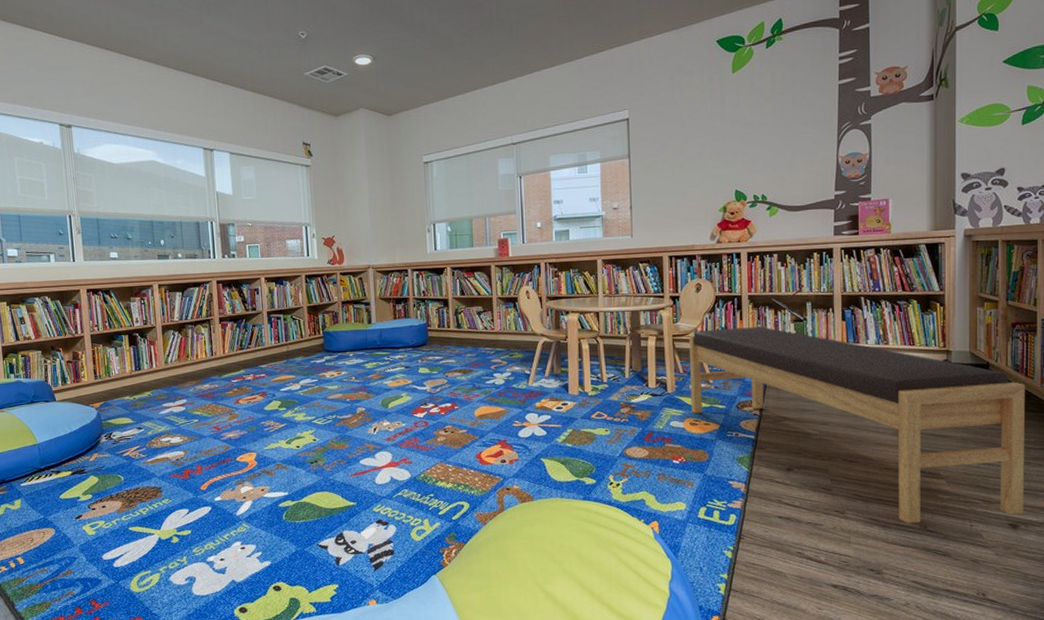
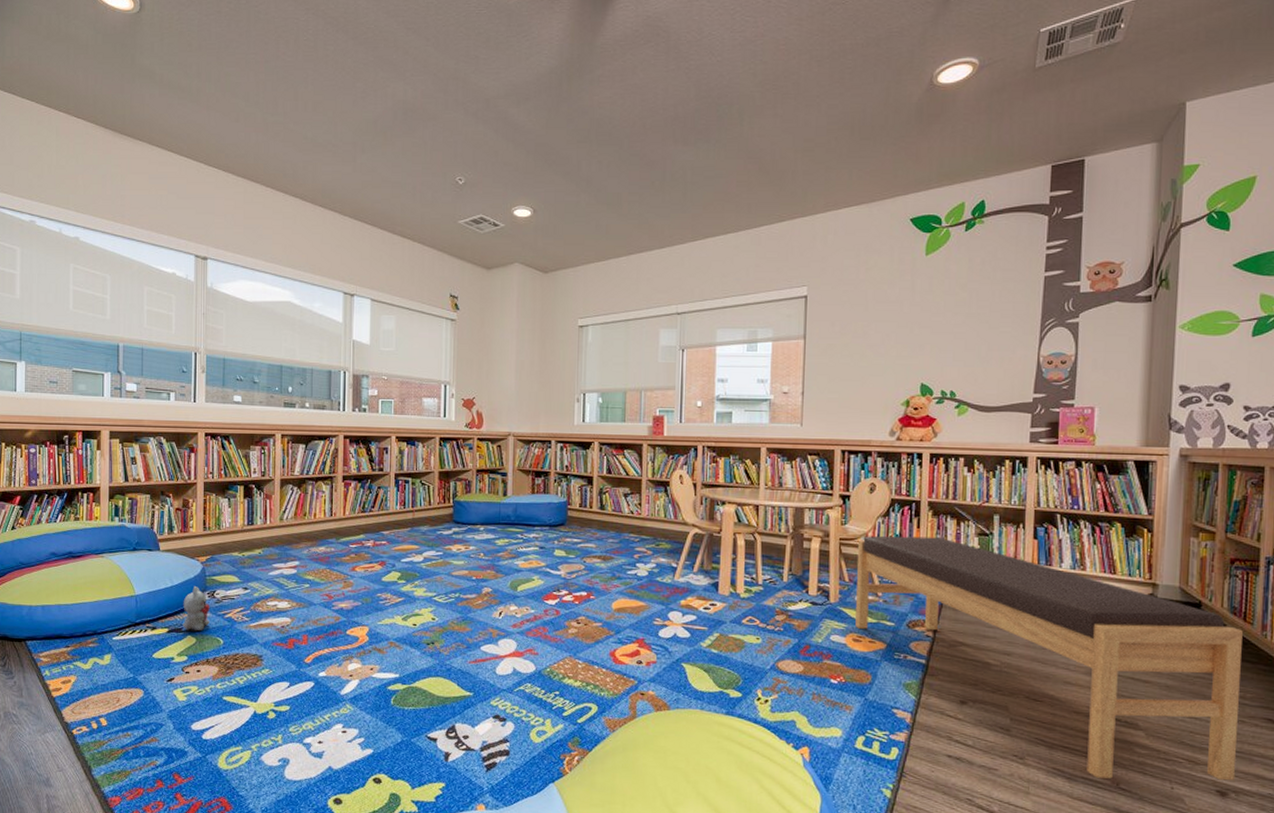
plush toy: none [83,430,110,472] -> present [183,585,210,632]

